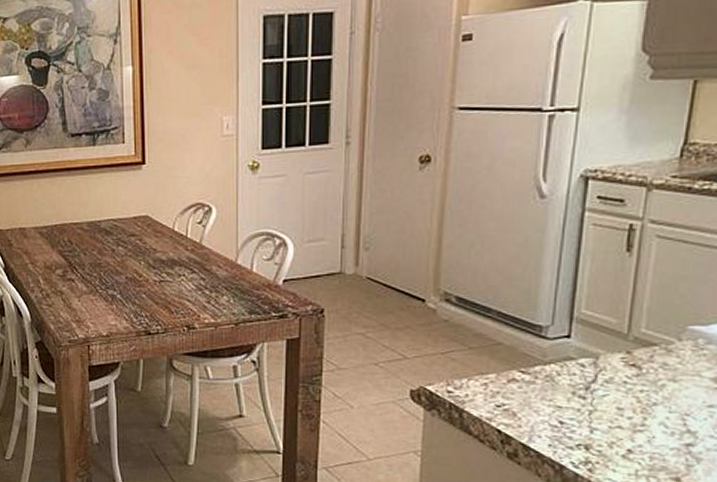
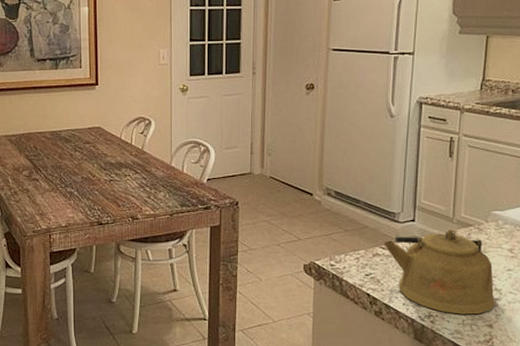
kettle: none [523,348,688,464] -> present [384,228,496,315]

